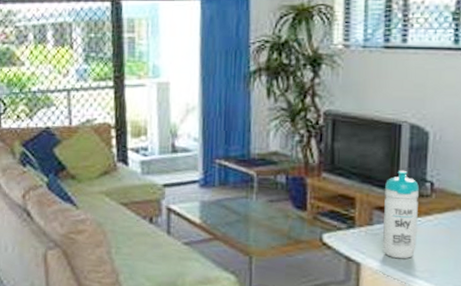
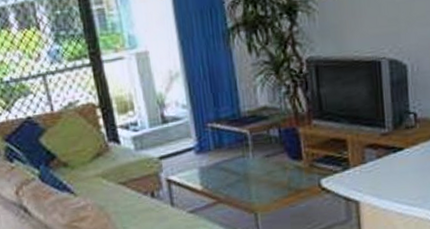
water bottle: present [383,170,419,259] -> none [372,105,408,191]

